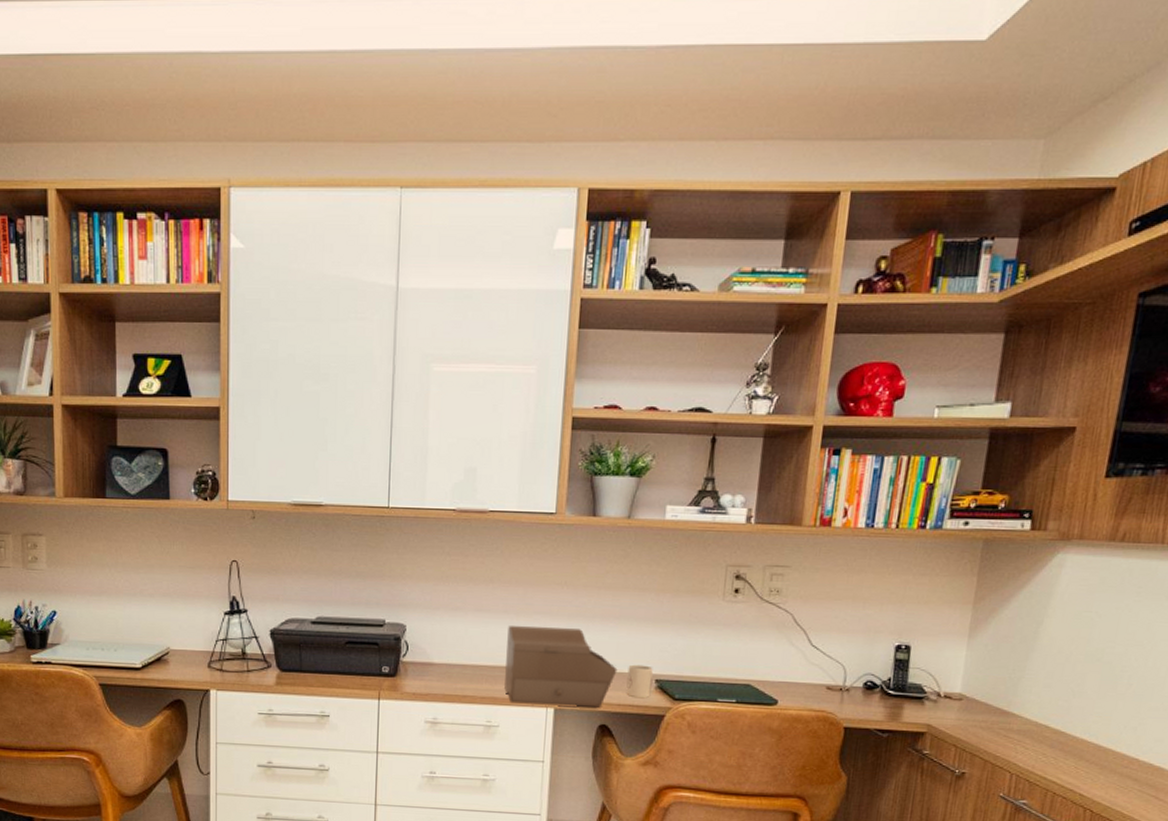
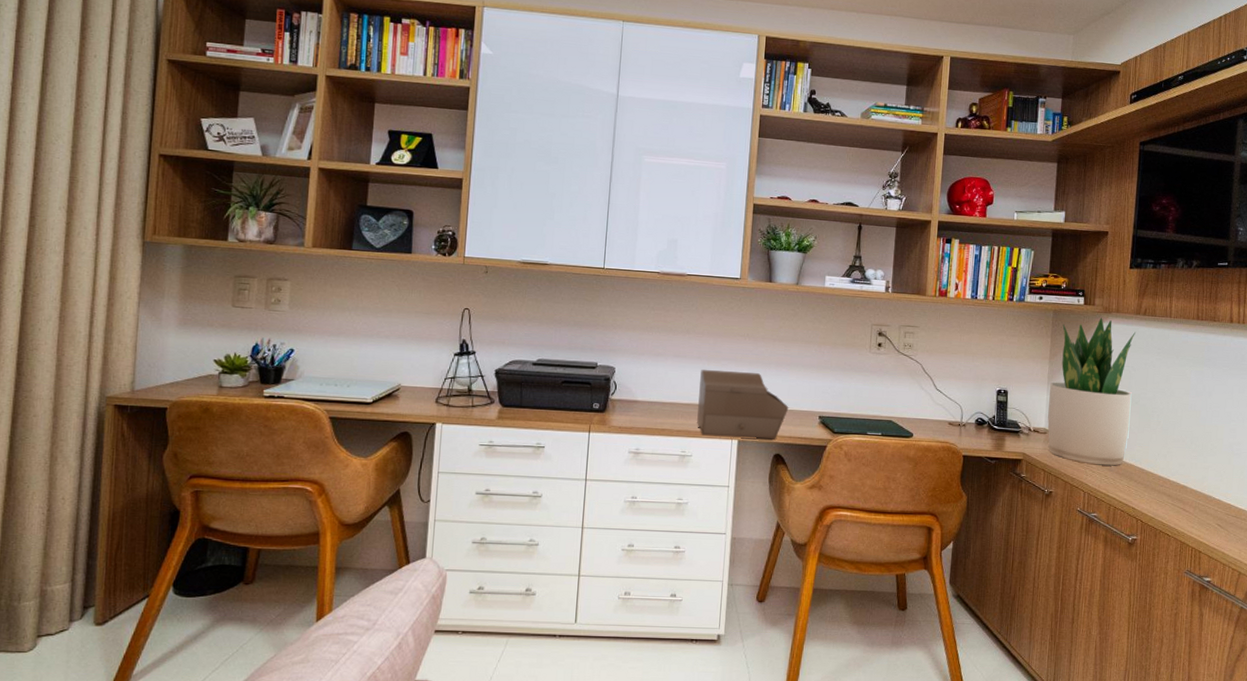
mug: present [626,664,653,699] -> none [796,403,817,432]
planter: none [963,547,1106,742] -> present [1047,317,1135,466]

